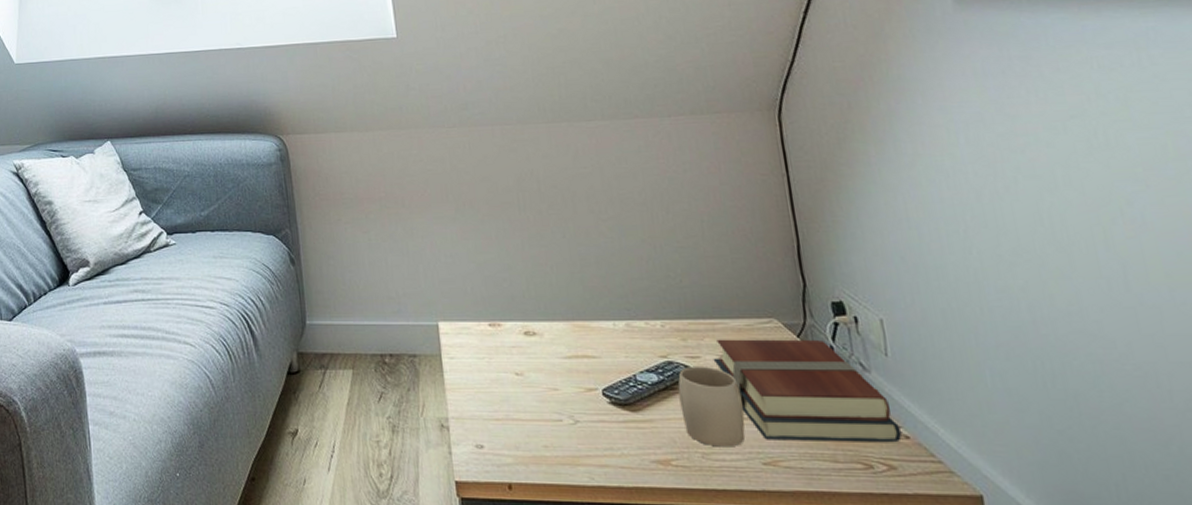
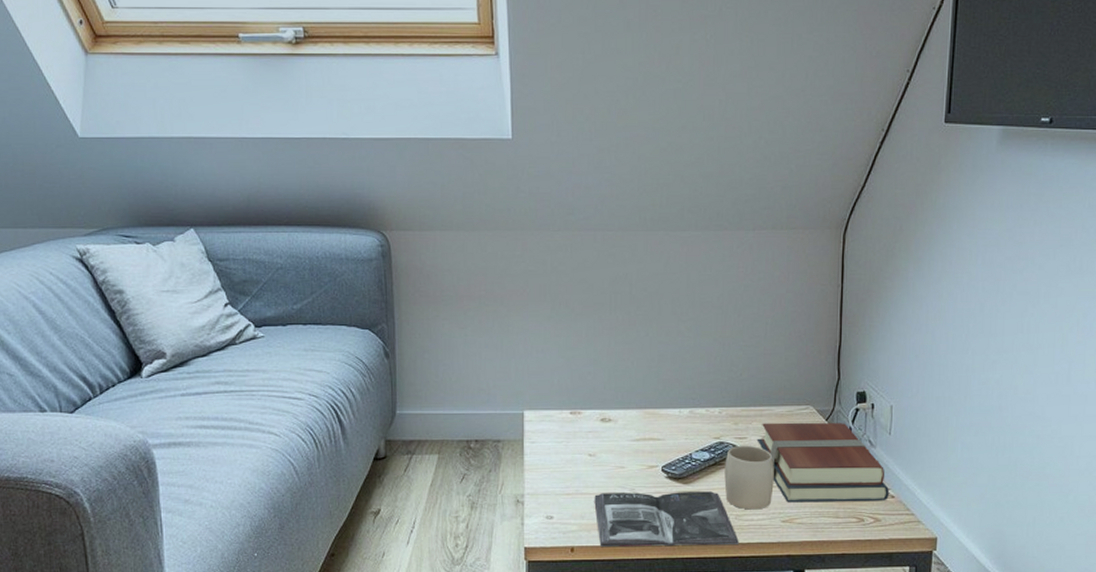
magazine: none [527,419,712,492] -> present [594,491,739,547]

